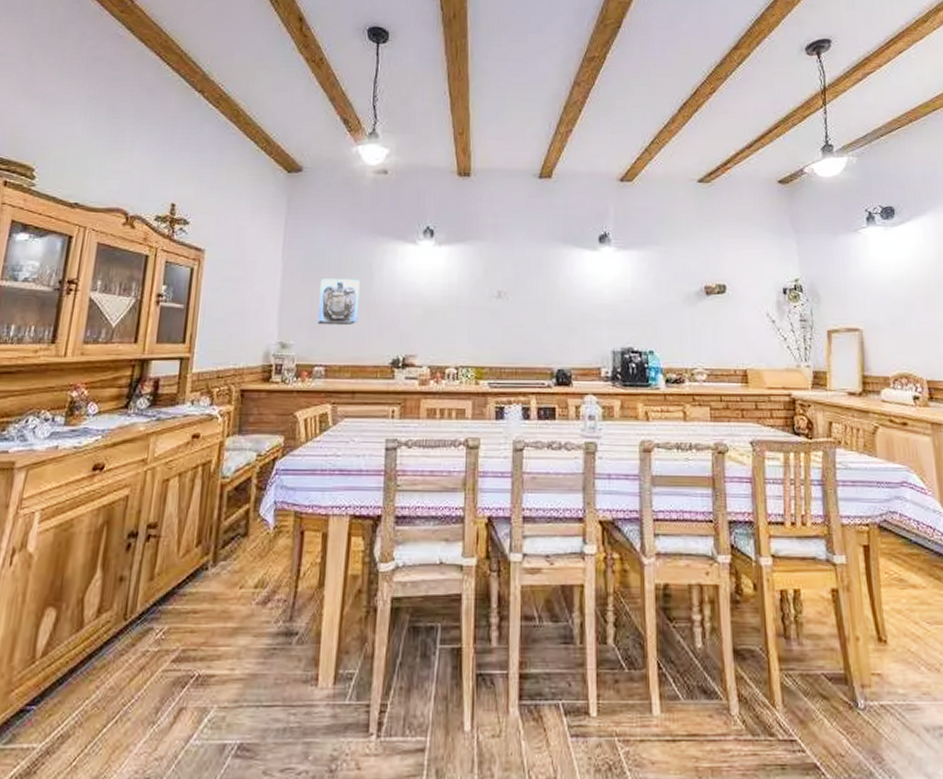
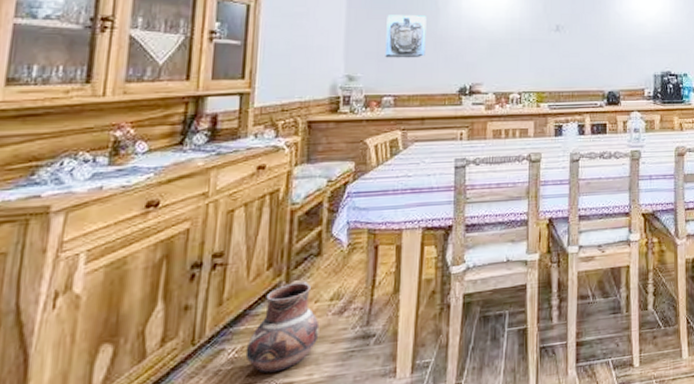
ceramic pot: none [171,563,243,661] -> present [245,281,320,374]

